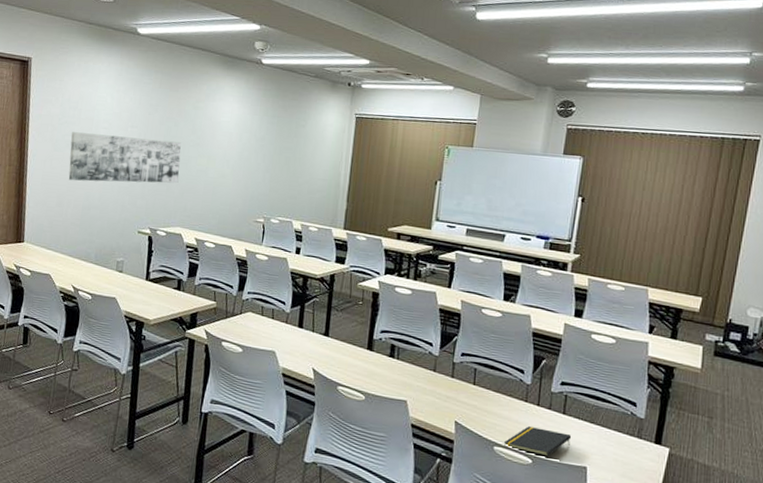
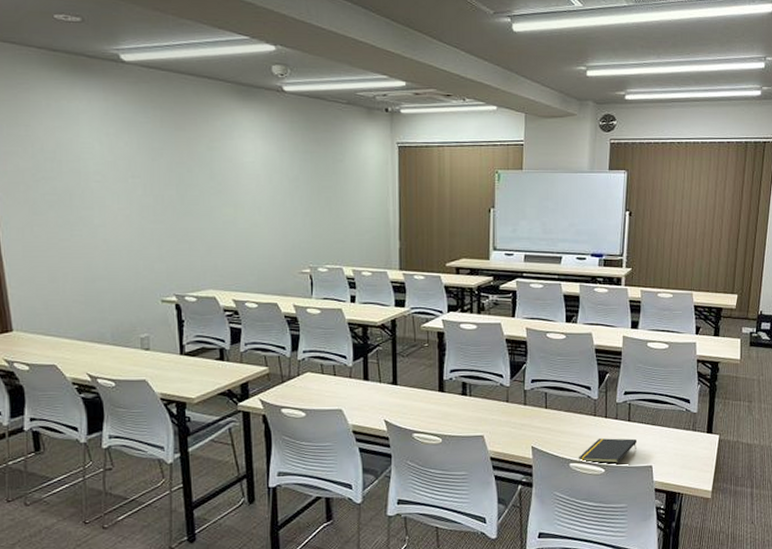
wall art: present [68,132,181,183] -> none [52,189,203,250]

